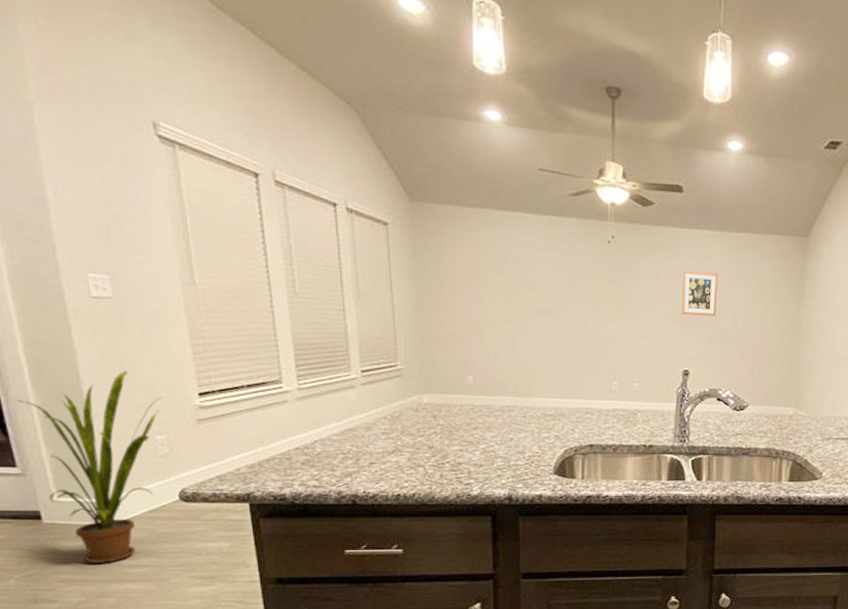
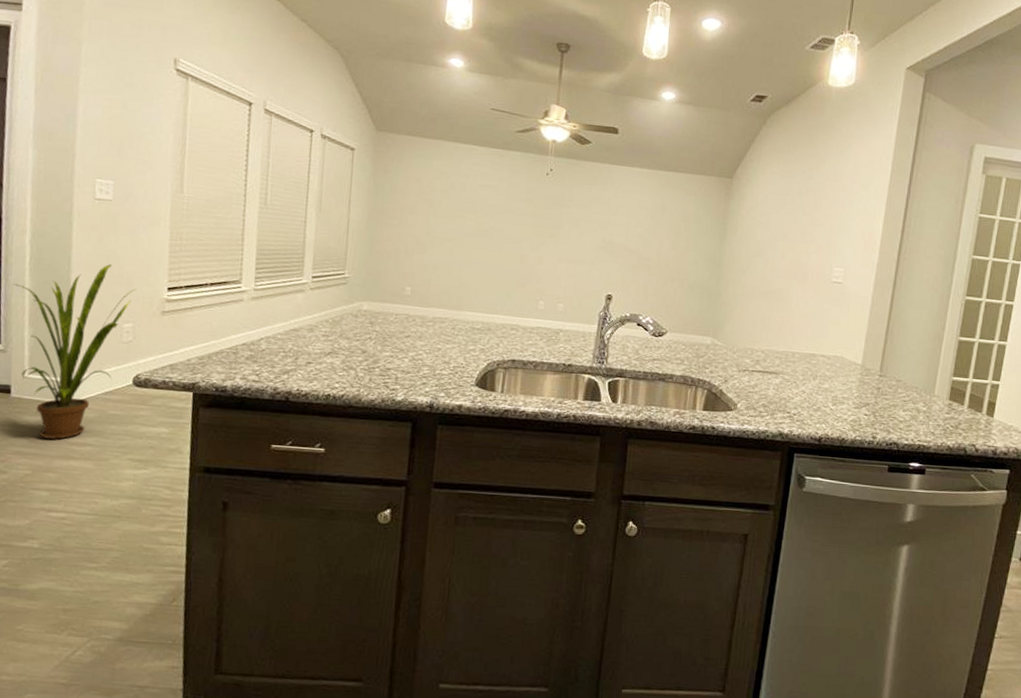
wall art: present [681,271,718,317] -> none [609,203,646,247]

